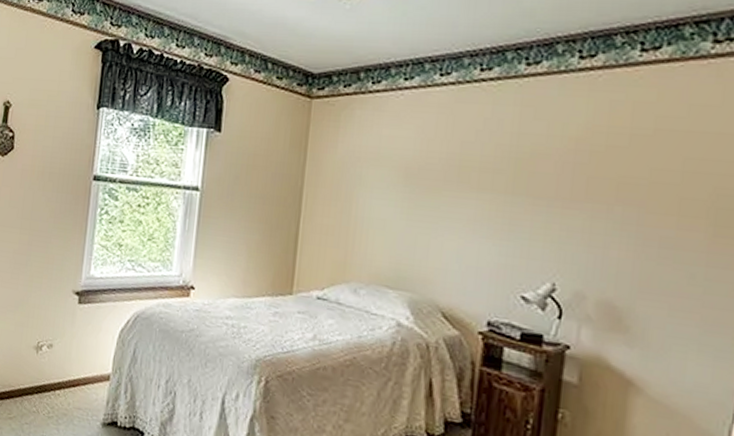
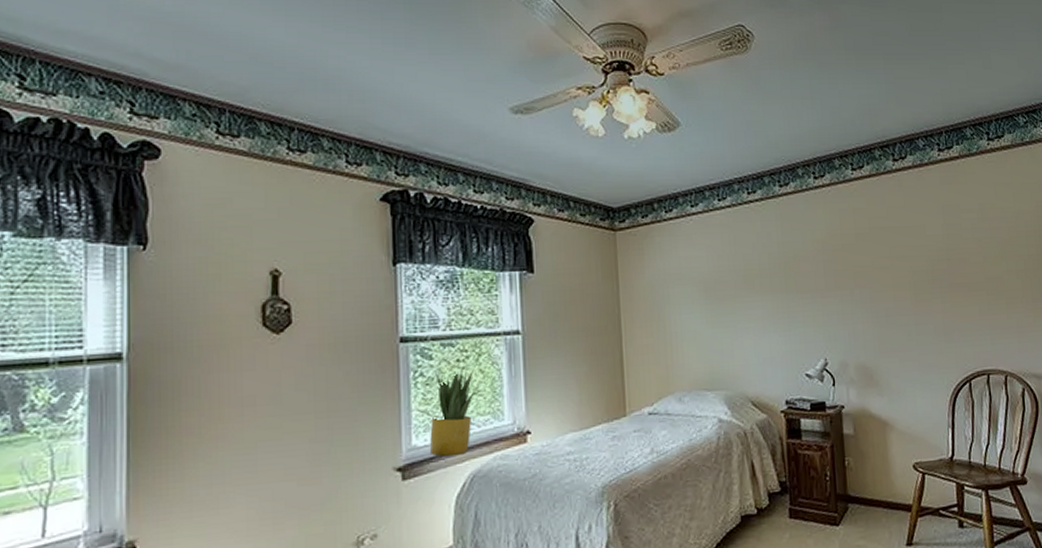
planter: none [103,211,153,294] -> present [429,365,476,457]

